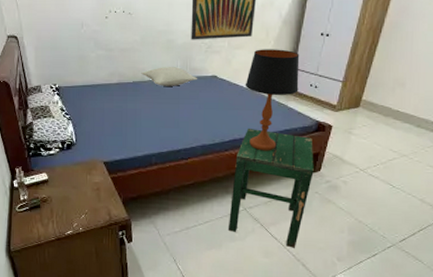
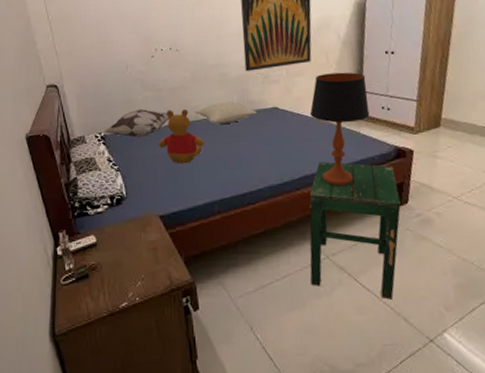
decorative pillow: none [58,65,119,91] -> present [103,108,170,137]
teddy bear: none [107,69,149,119] -> present [158,108,205,164]

